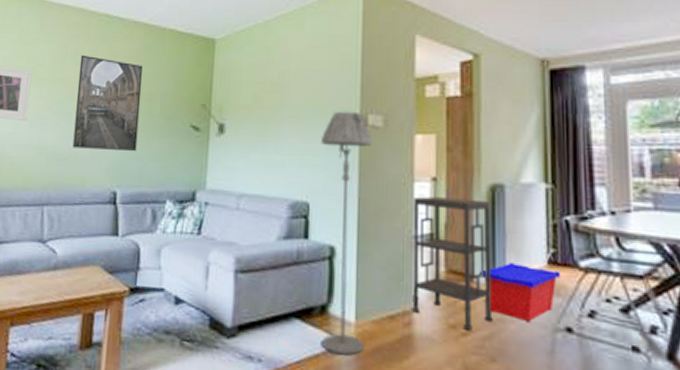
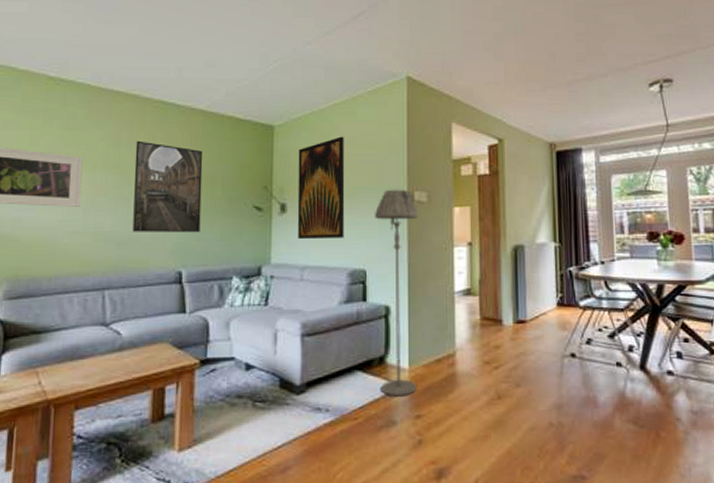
wall art: none [235,51,290,165] -> present [297,136,345,240]
shelving unit: present [412,196,493,331] -> none [454,258,517,364]
storage bin: present [480,262,561,323] -> none [507,307,567,353]

